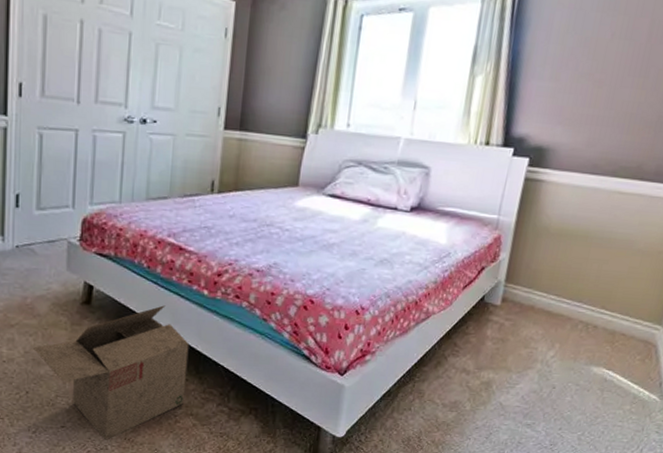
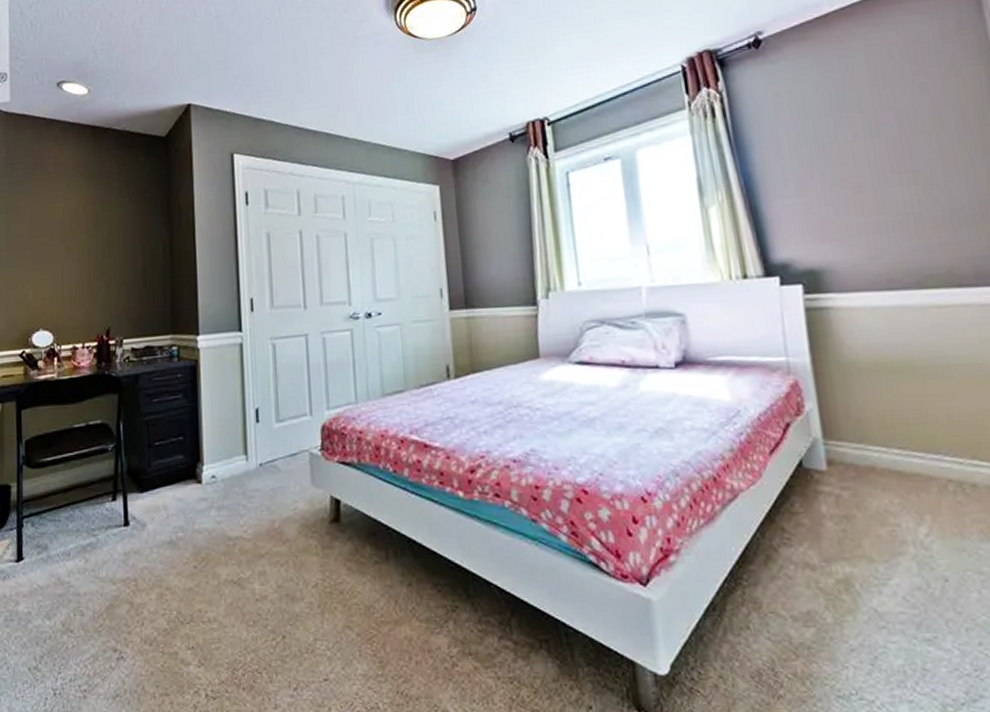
cardboard box: present [32,305,189,442] -> none [284,515,460,697]

